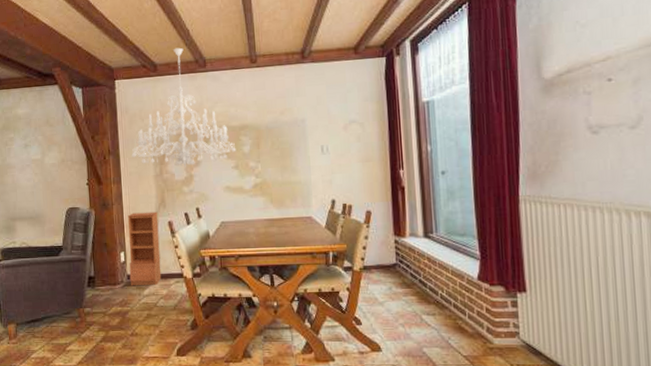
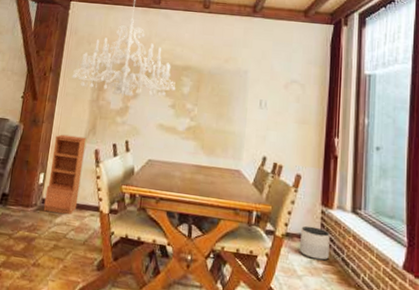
planter: none [377,256,407,286] -> present [300,225,330,261]

